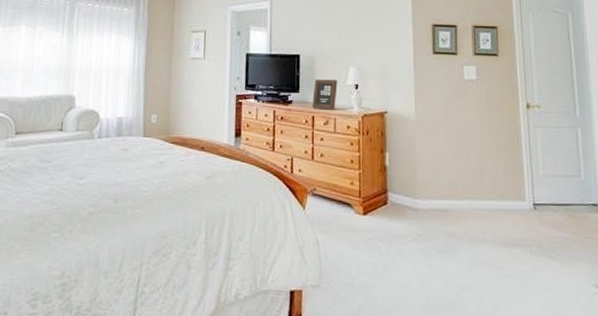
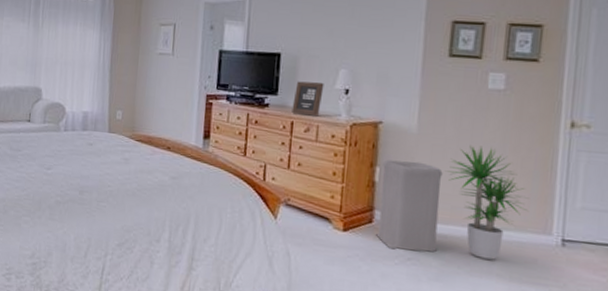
laundry basket: none [391,145,441,228] -> present [376,159,443,253]
potted plant: none [441,127,506,228] -> present [446,144,529,260]

